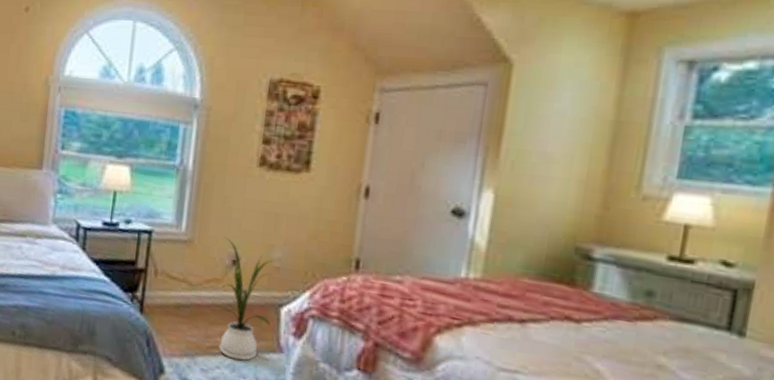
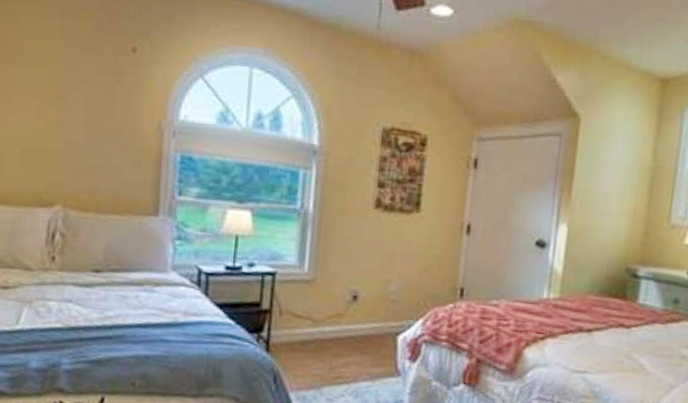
house plant: present [217,236,274,361] -> none [340,274,391,387]

